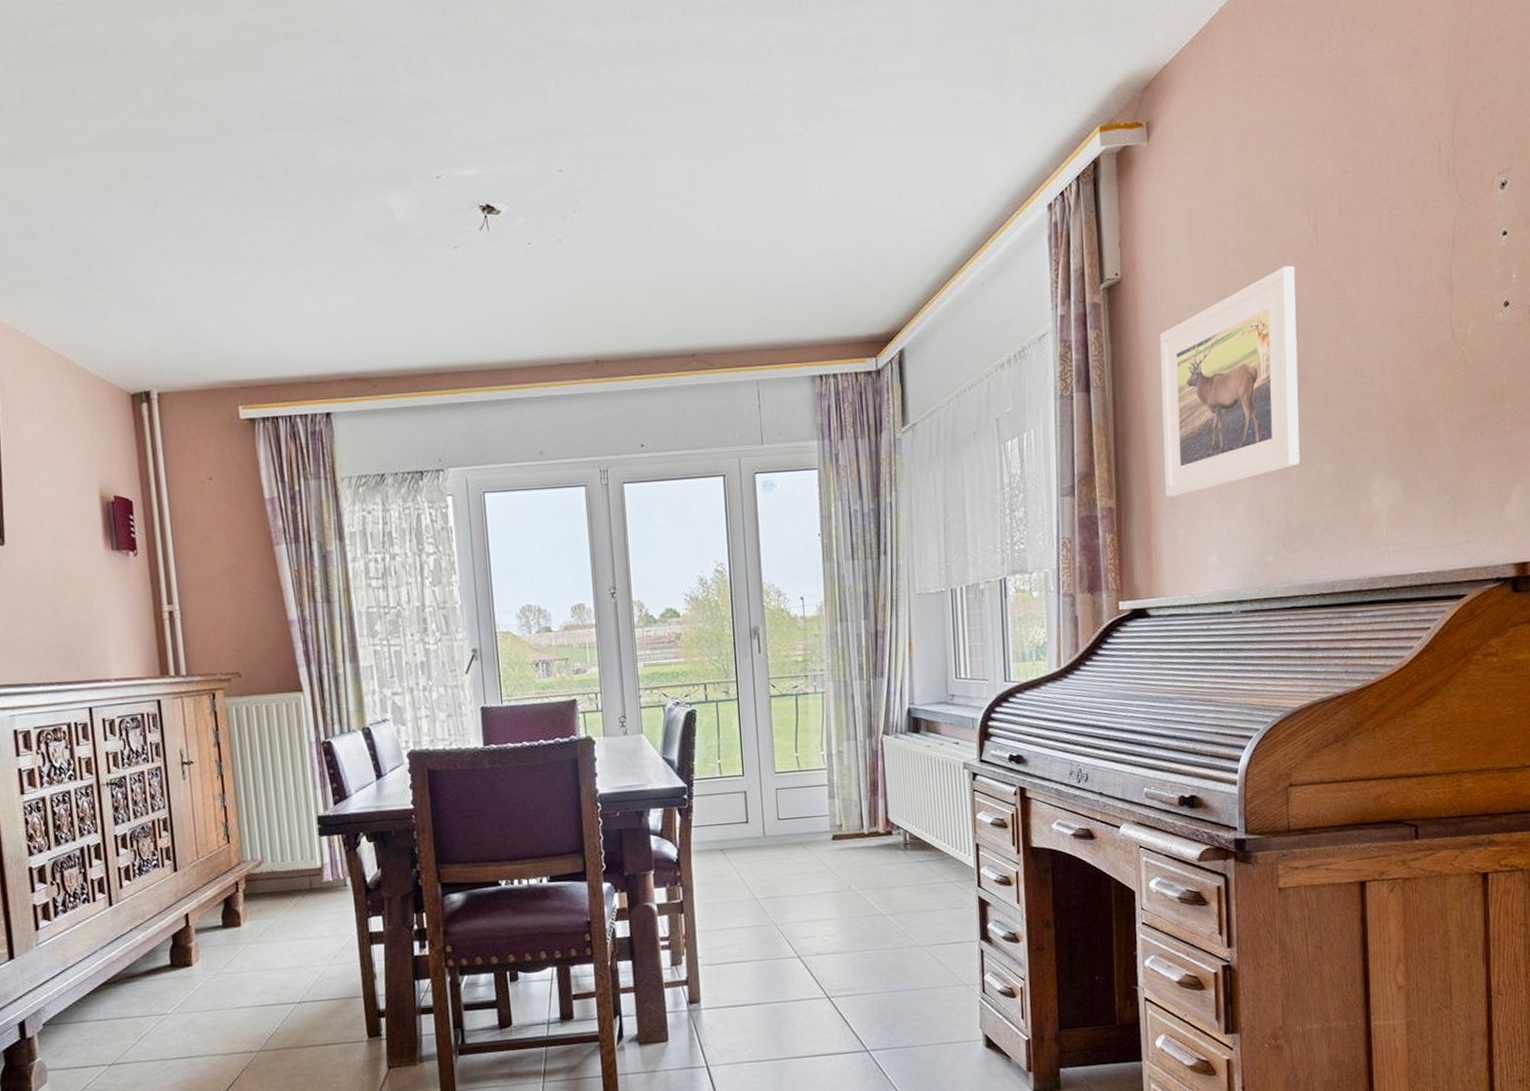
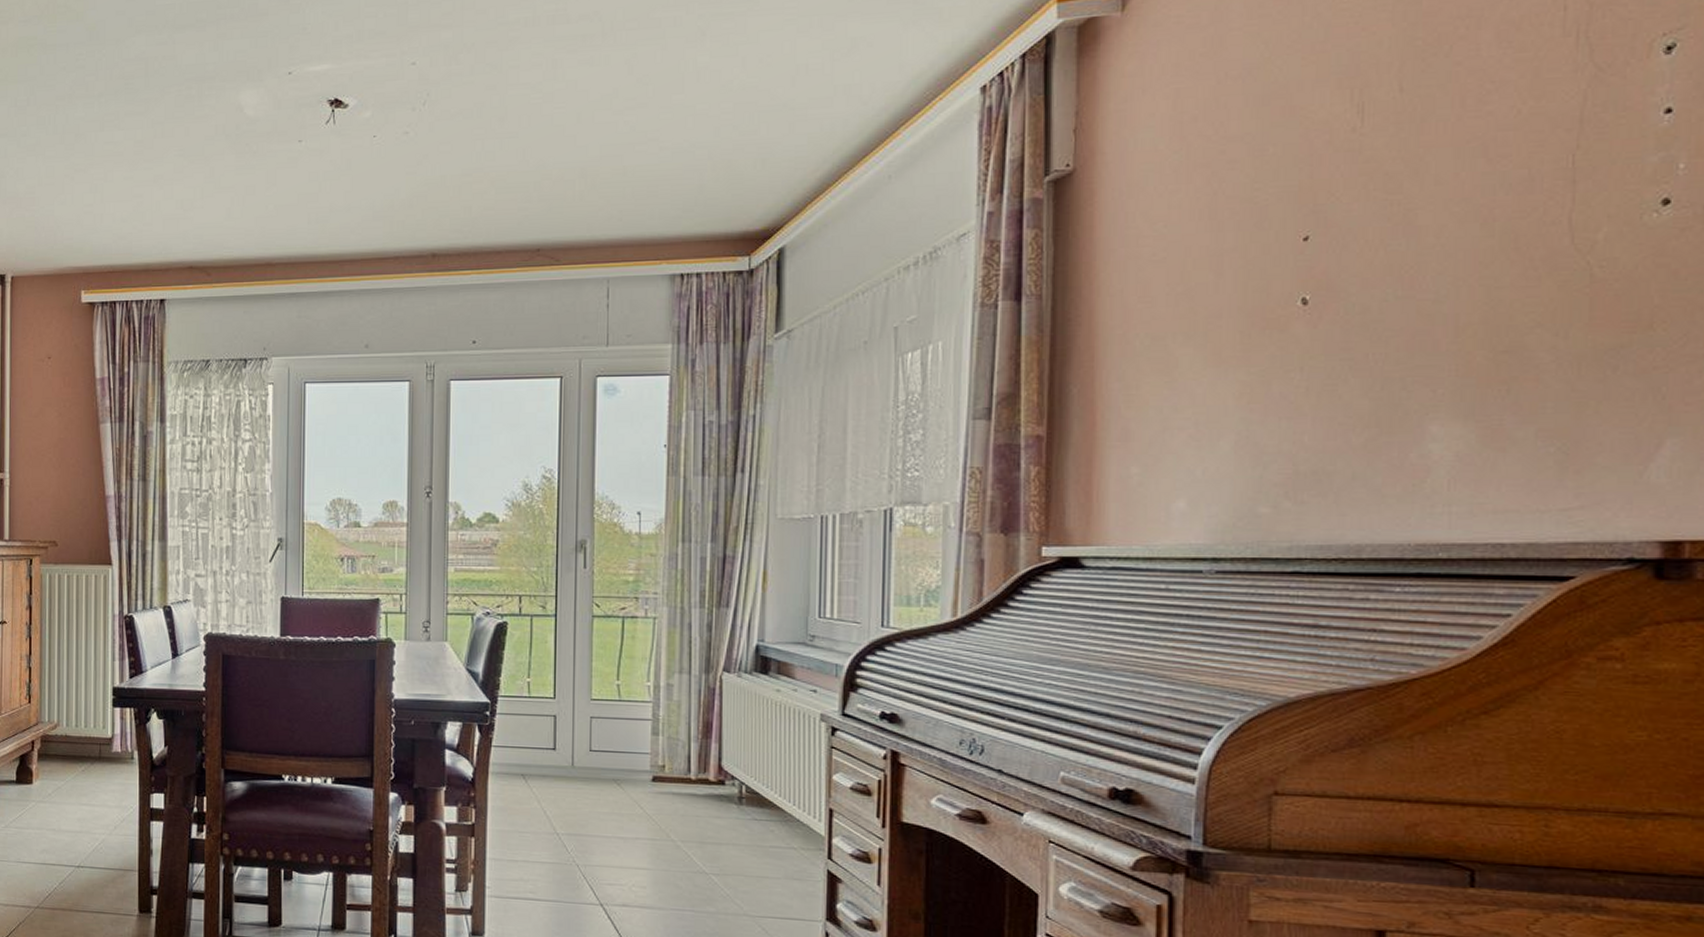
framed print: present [1160,265,1300,497] -> none [1117,153,1327,427]

